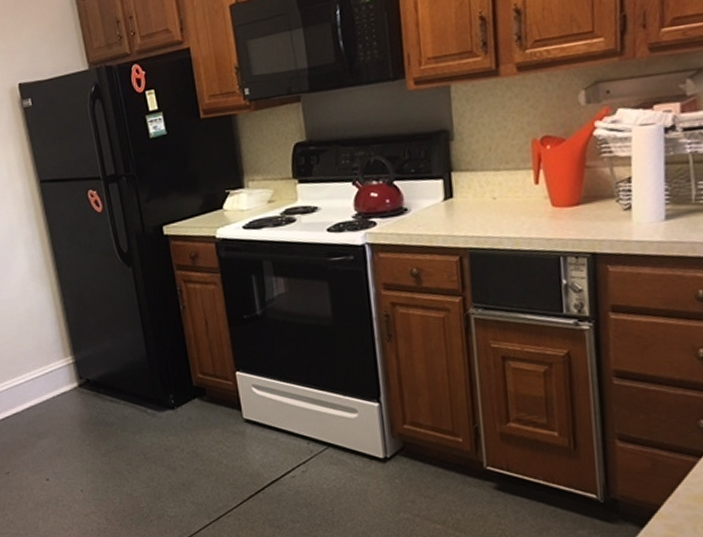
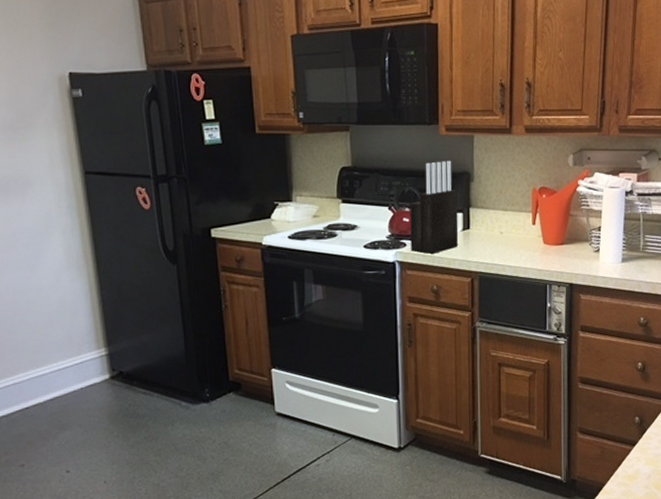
knife block: none [377,119,440,232] -> present [410,161,459,254]

